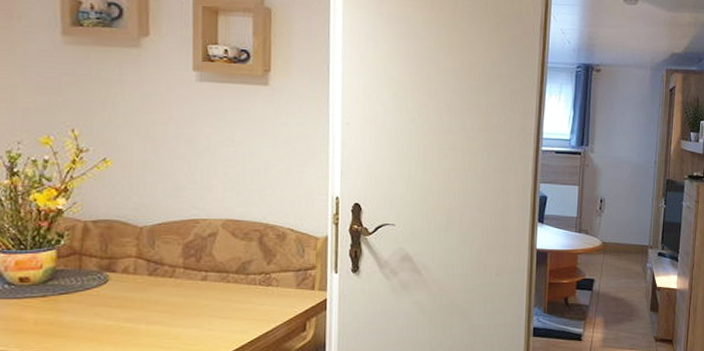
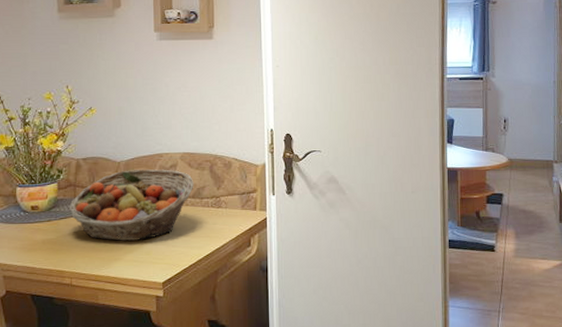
fruit basket: none [72,237,238,323] -> present [69,169,194,241]

